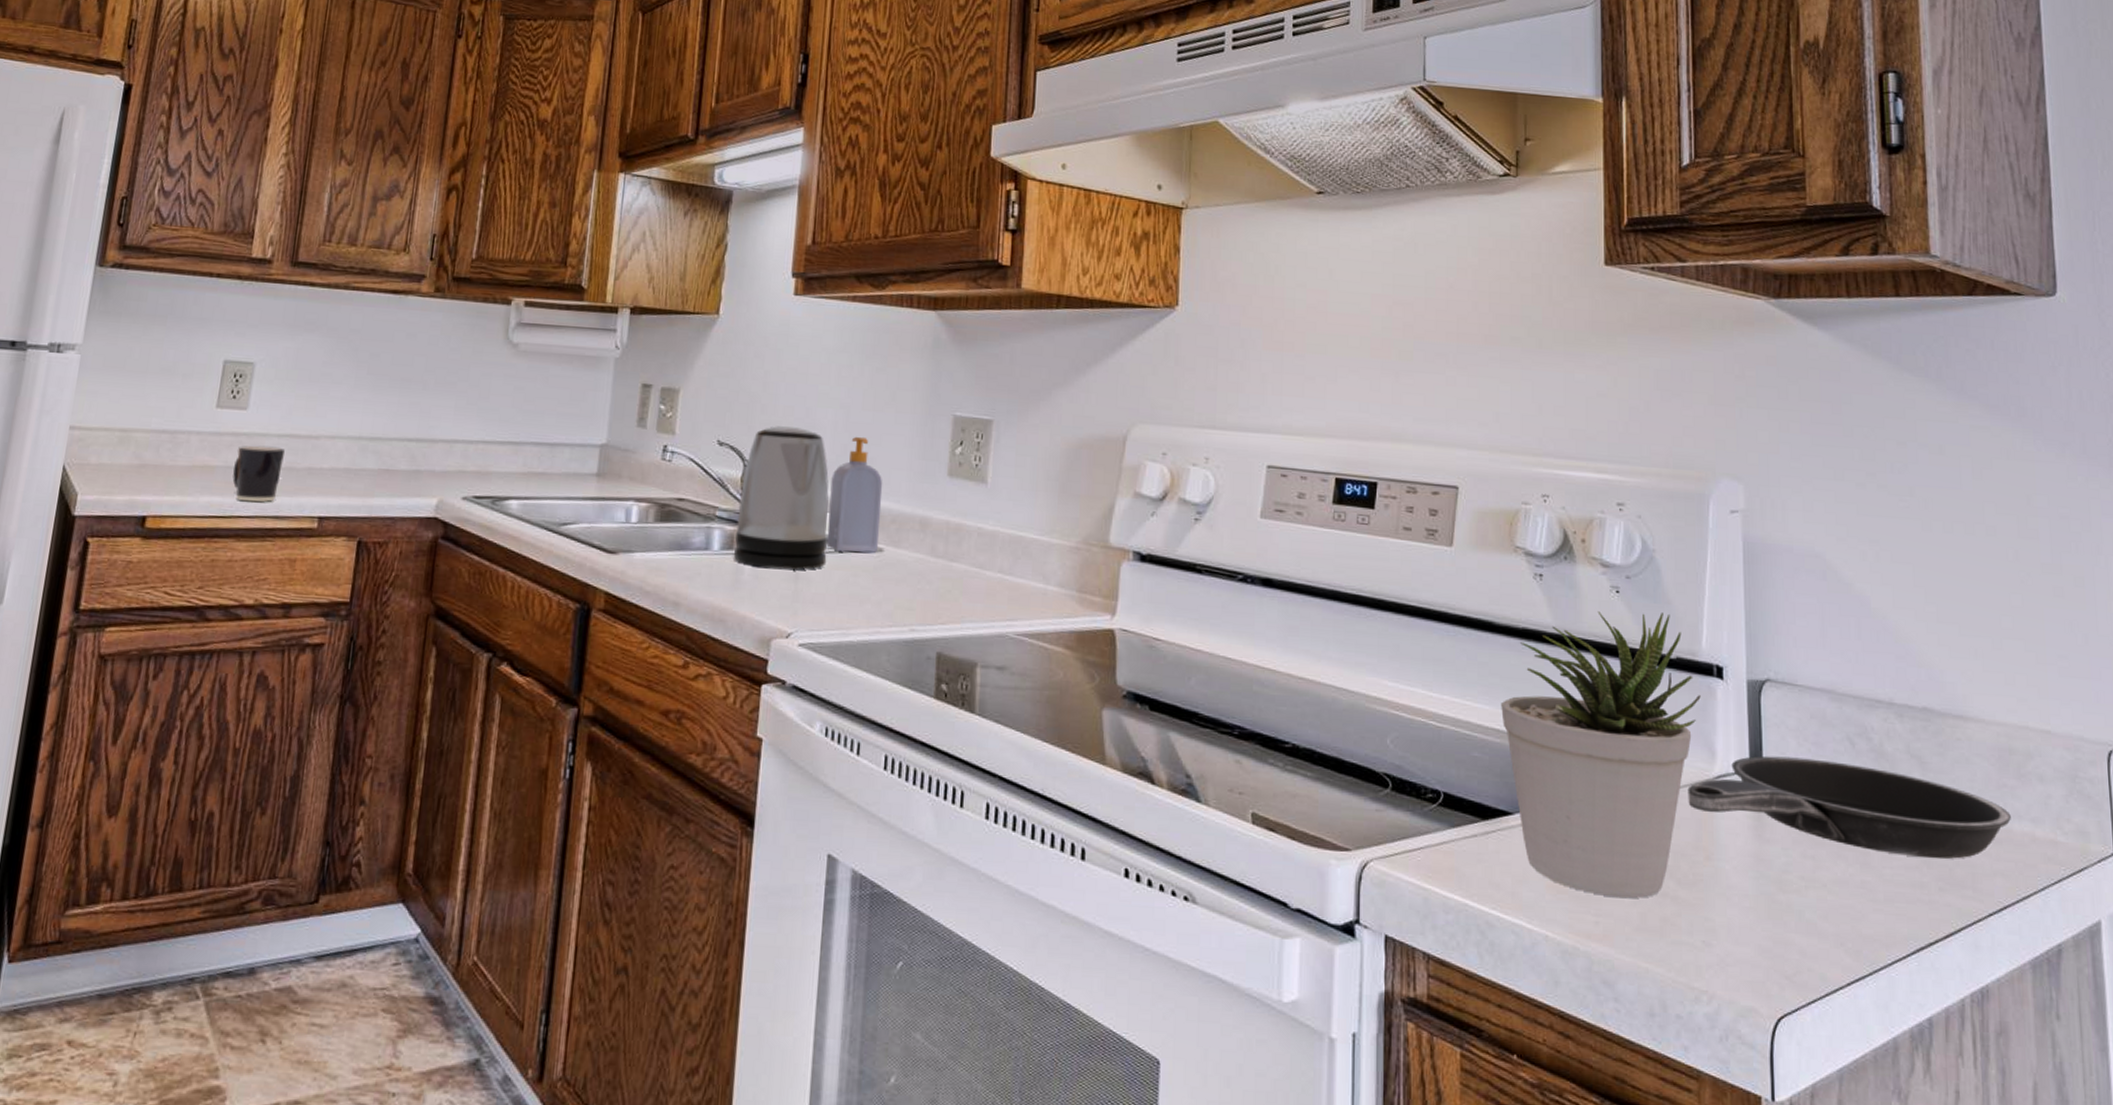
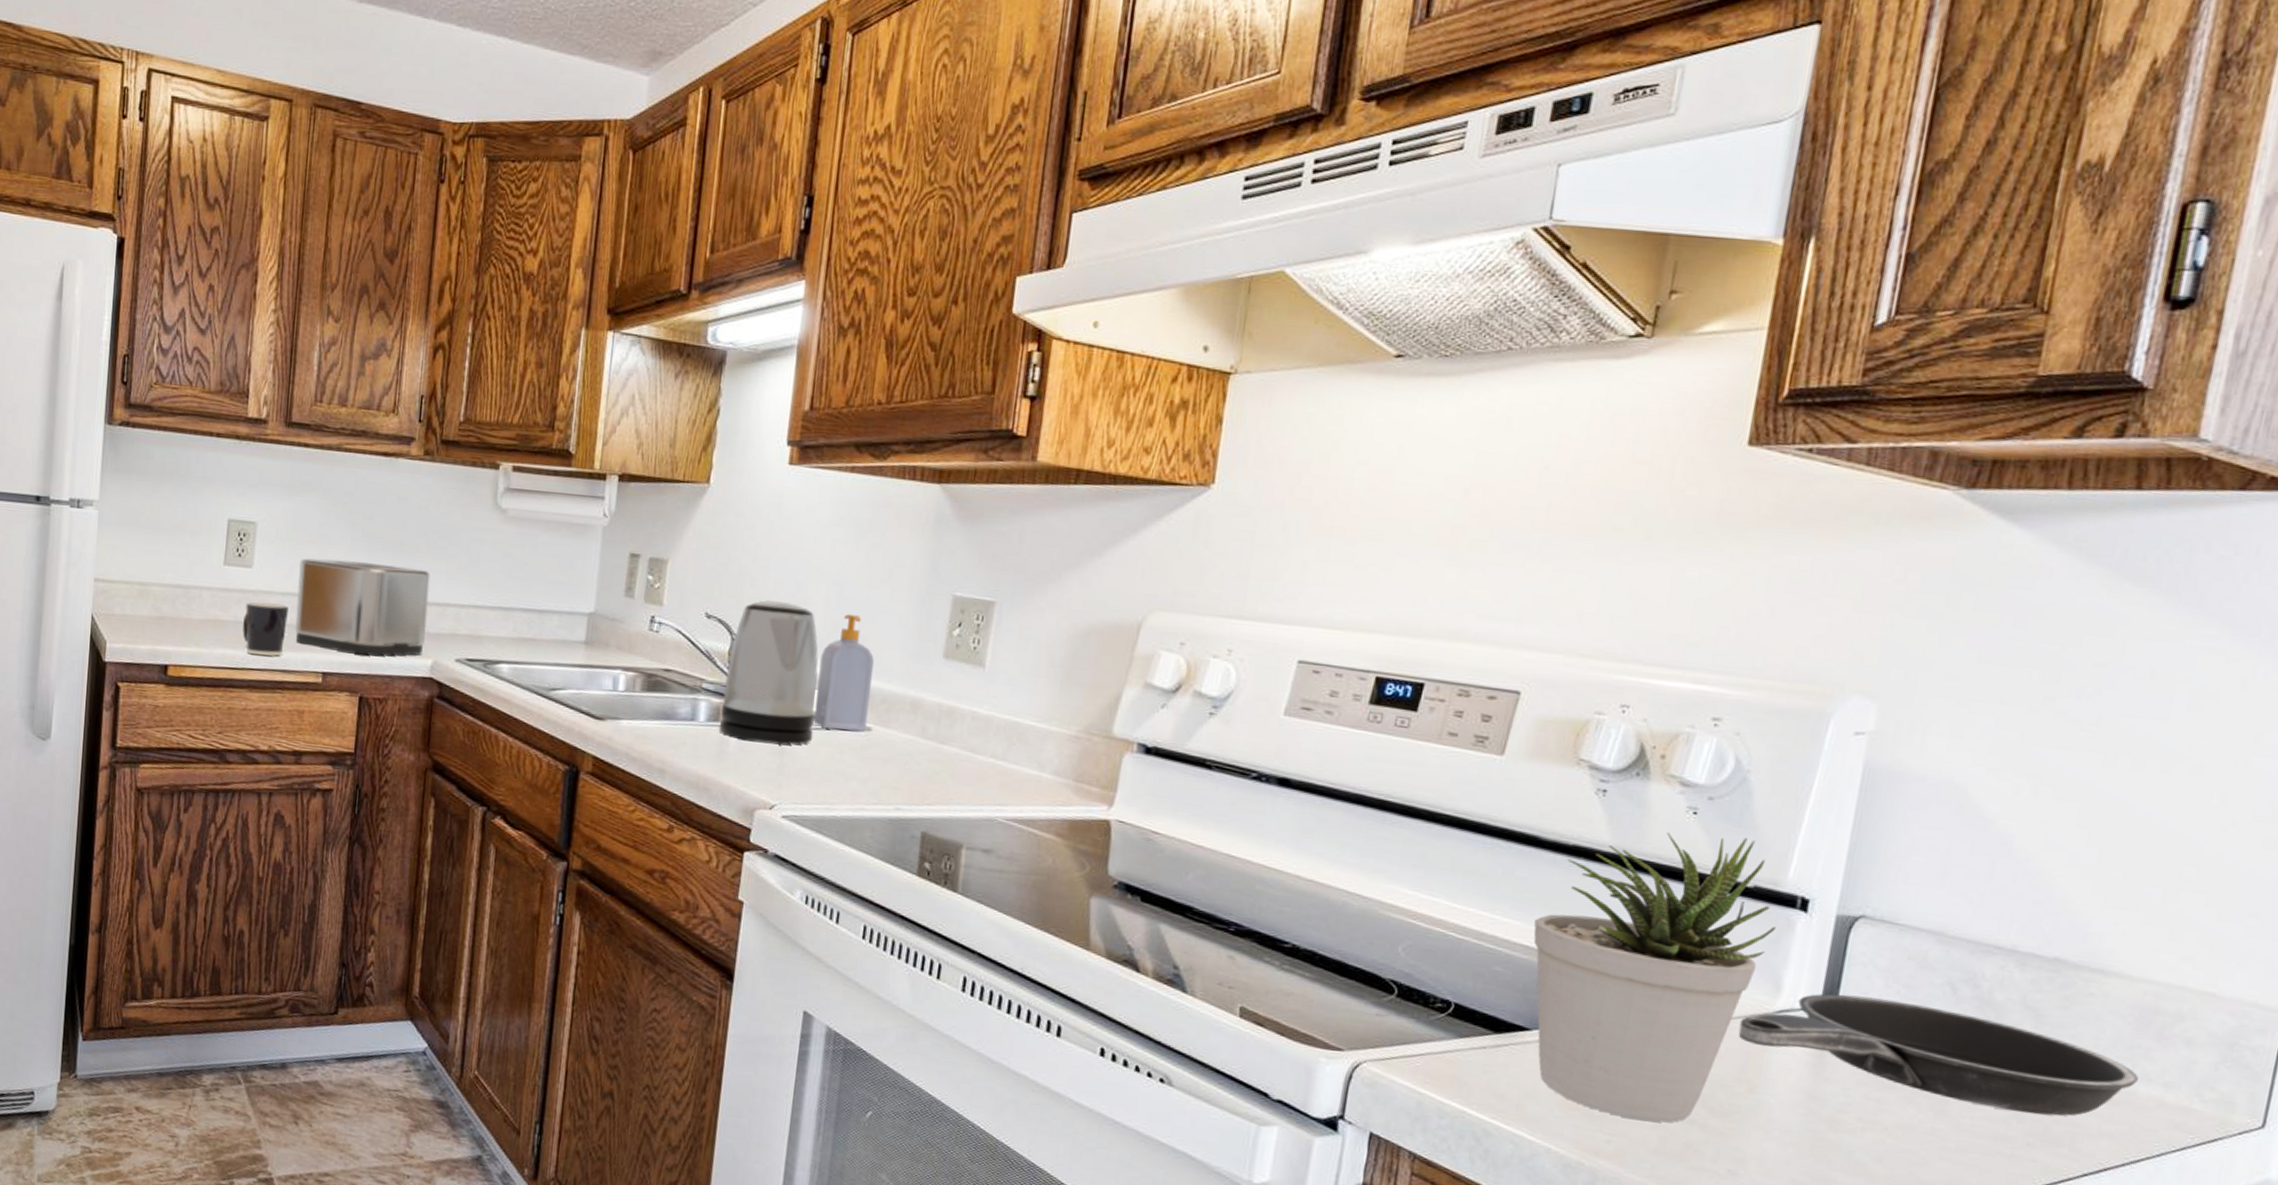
toaster: none [290,398,438,497] -> present [295,558,431,656]

